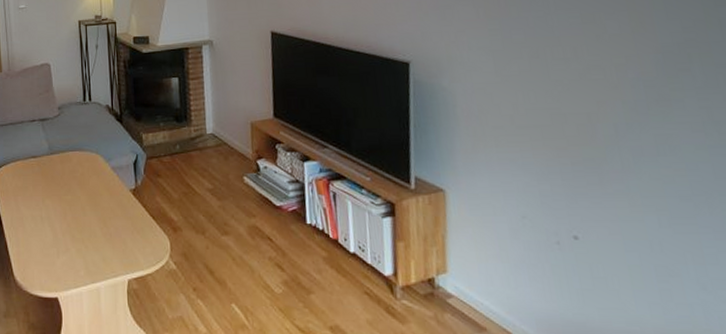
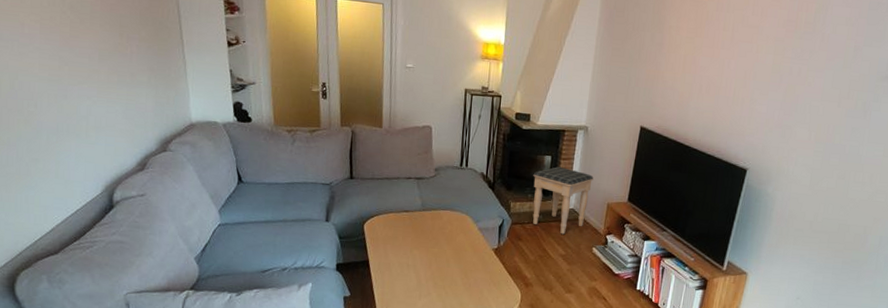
footstool: none [162,88,230,165] -> present [532,167,594,235]

